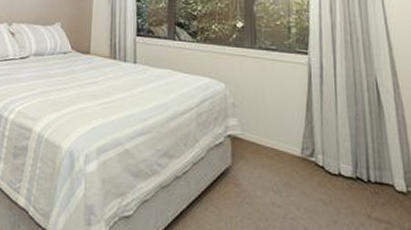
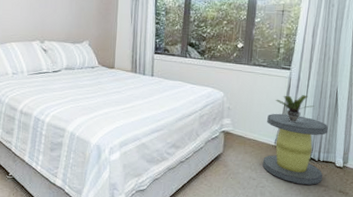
stool: none [286,111,379,219] -> present [262,113,328,185]
potted plant: none [294,87,349,124] -> present [276,95,315,122]

